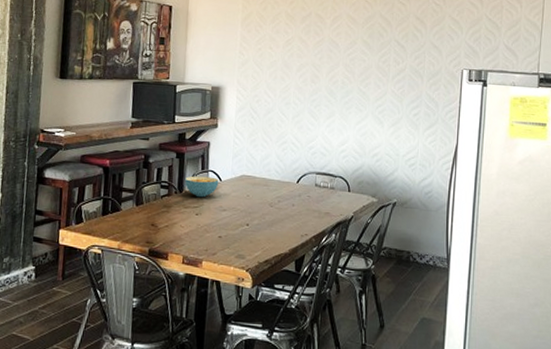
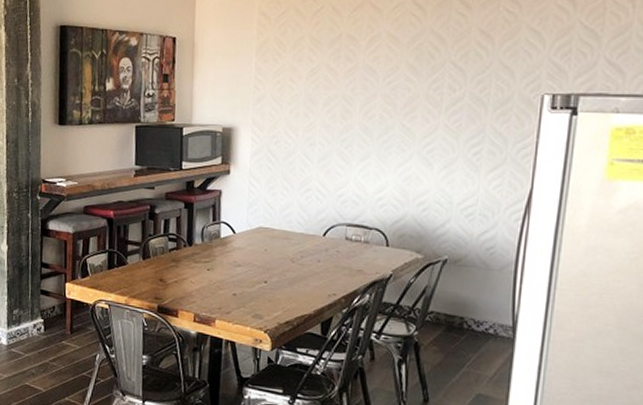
cereal bowl: present [185,176,219,198] -> none [195,228,233,252]

